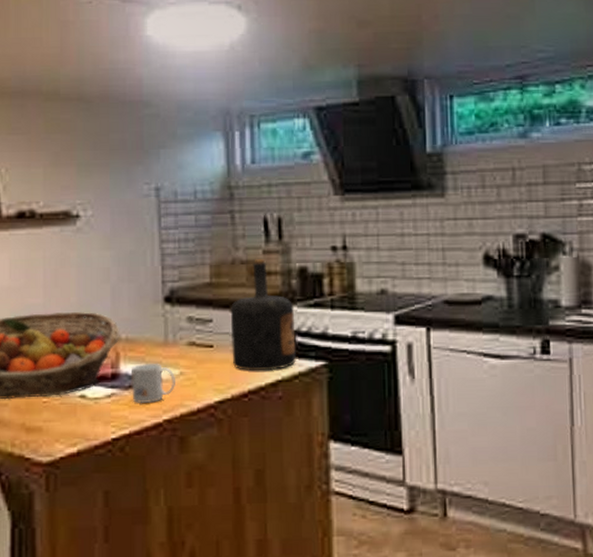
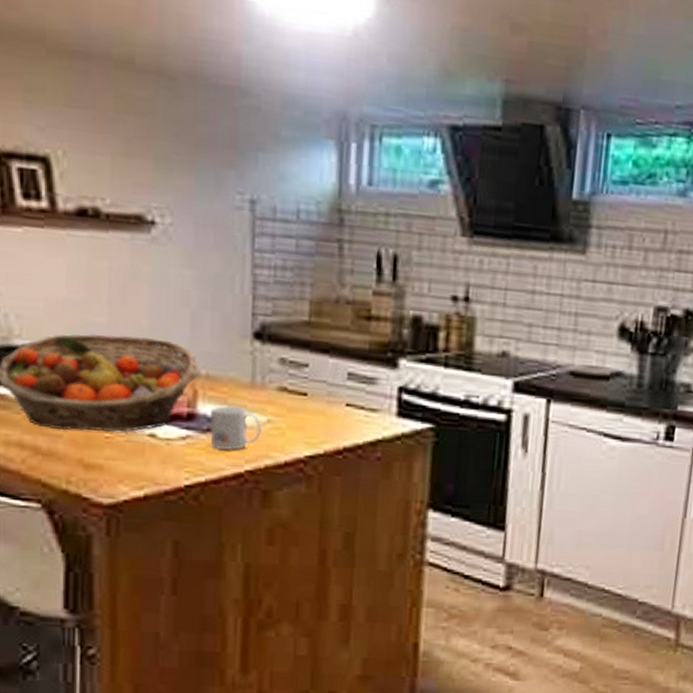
bottle: present [230,258,297,370] -> none [328,299,404,428]

